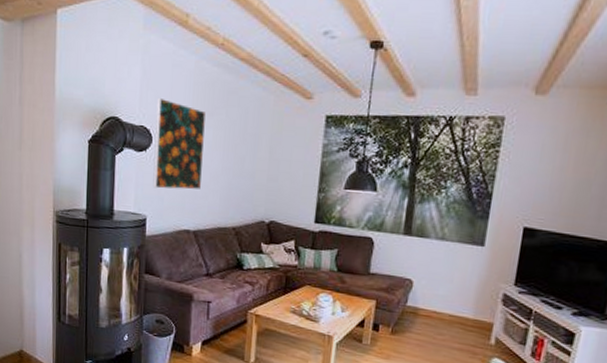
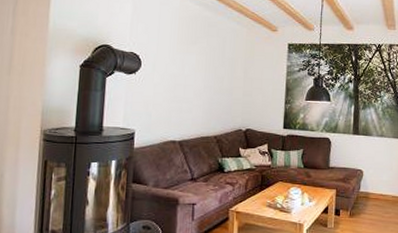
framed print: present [153,97,206,190] -> none [141,29,189,106]

